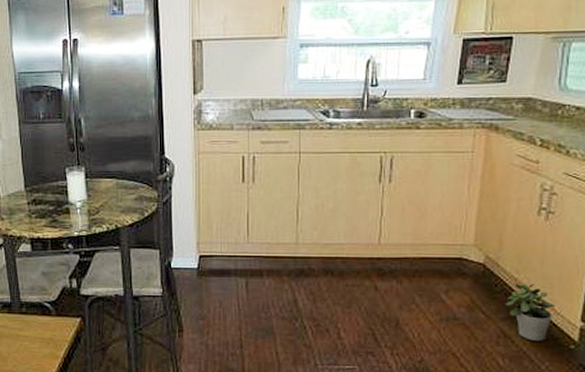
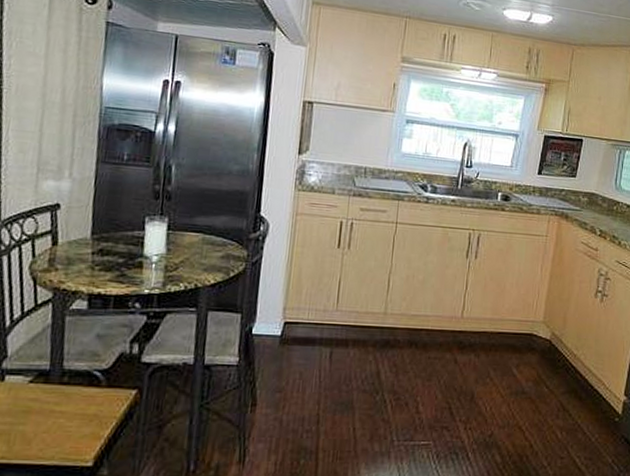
potted plant: present [505,283,555,341] -> none [565,359,605,414]

